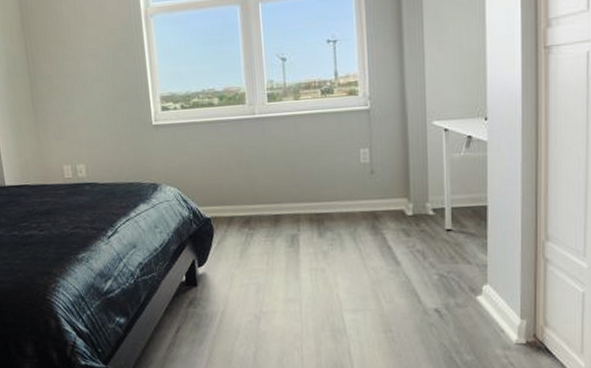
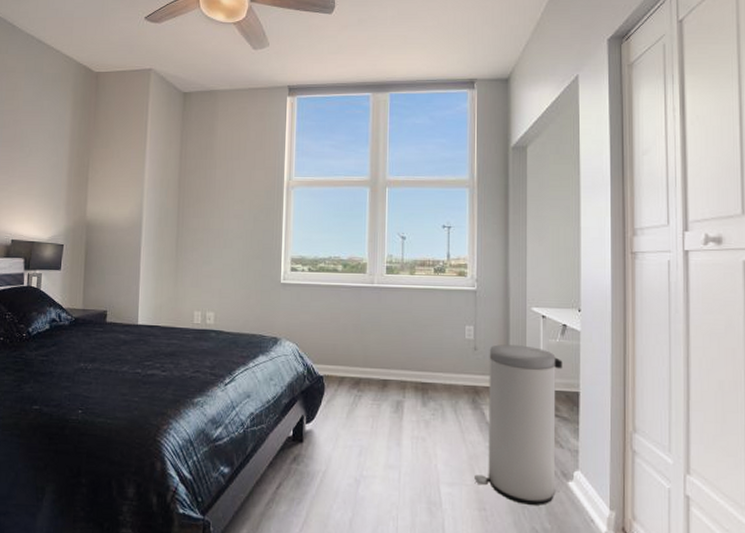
pedal bin: none [379,163,468,322] -> present [475,344,563,505]

